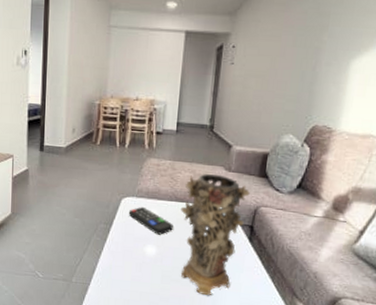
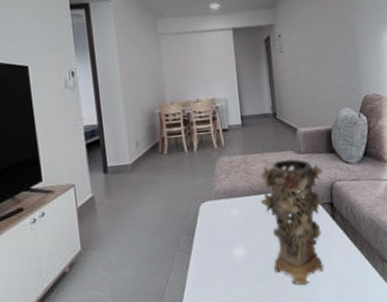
remote control: present [128,206,173,235] -> none [209,208,257,234]

